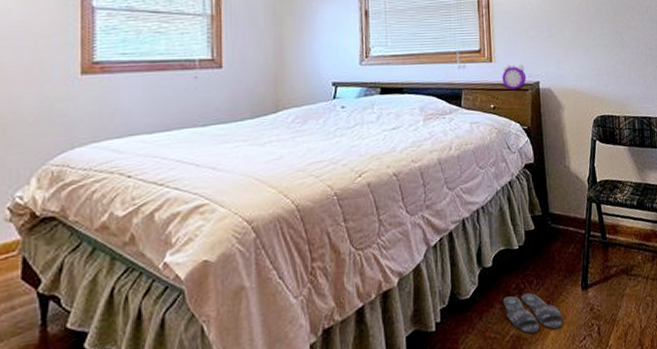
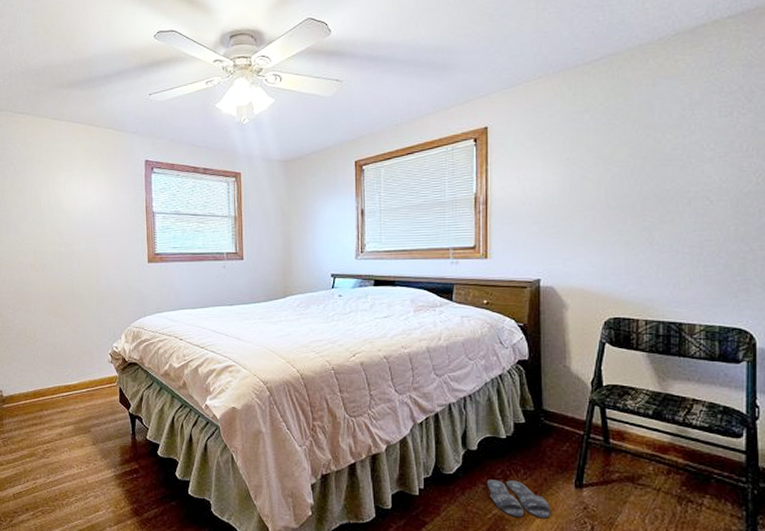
alarm clock: present [502,64,527,89] -> none [498,260,526,286]

